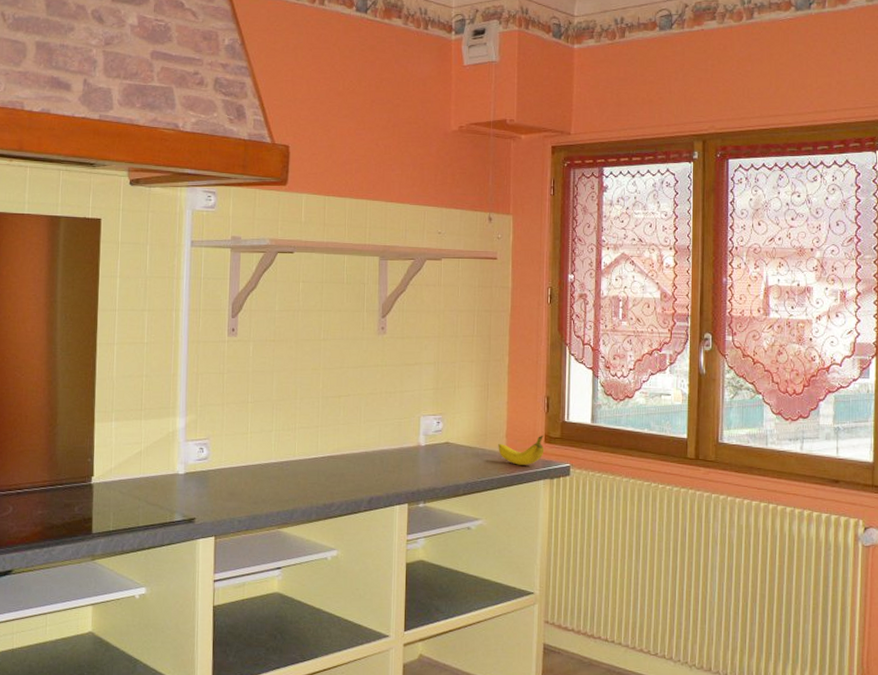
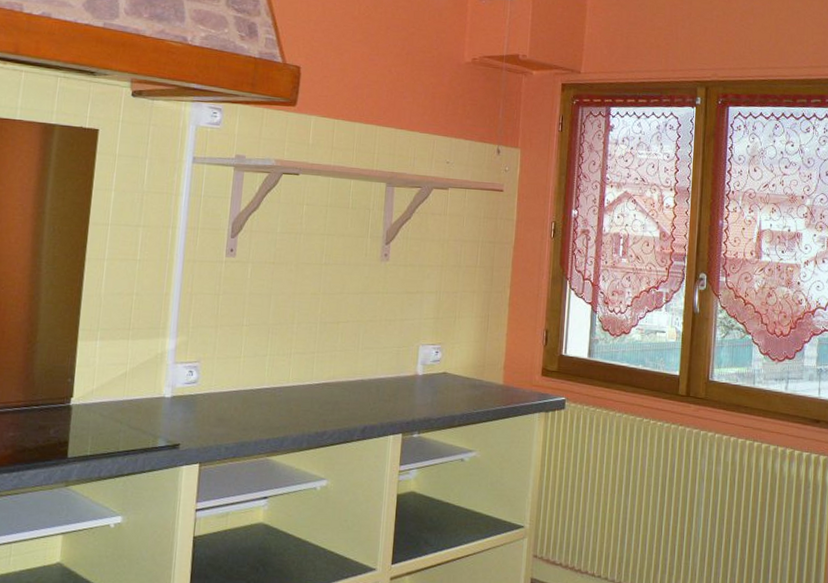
fruit: present [498,435,545,465] -> none [495,368,541,398]

